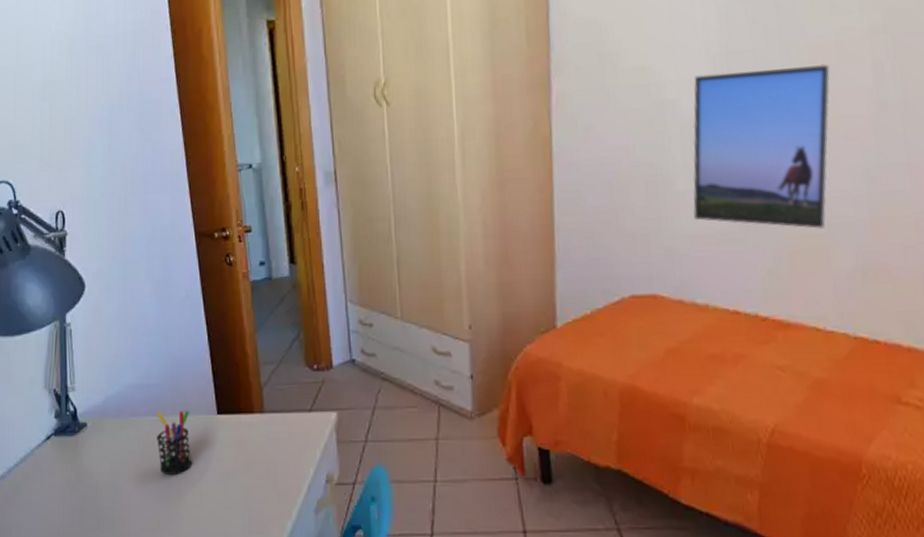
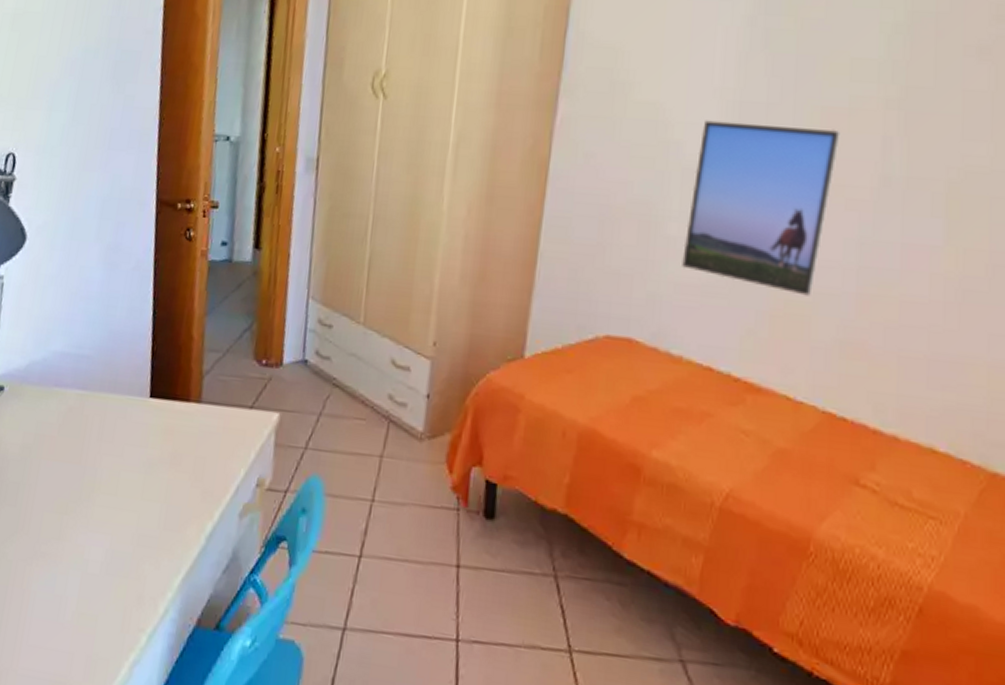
pen holder: present [157,410,193,474] -> none [77,386,120,456]

